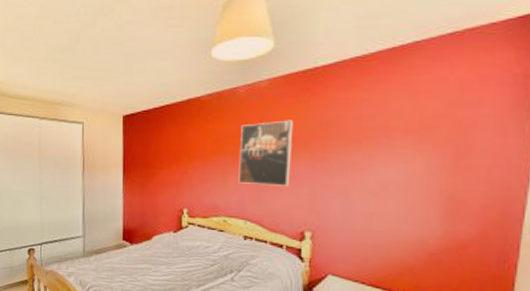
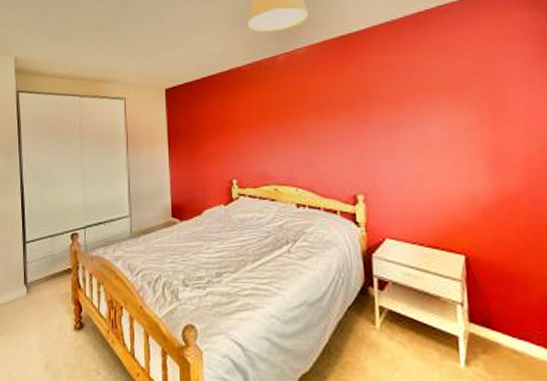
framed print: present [238,120,294,186] -> none [283,84,336,151]

